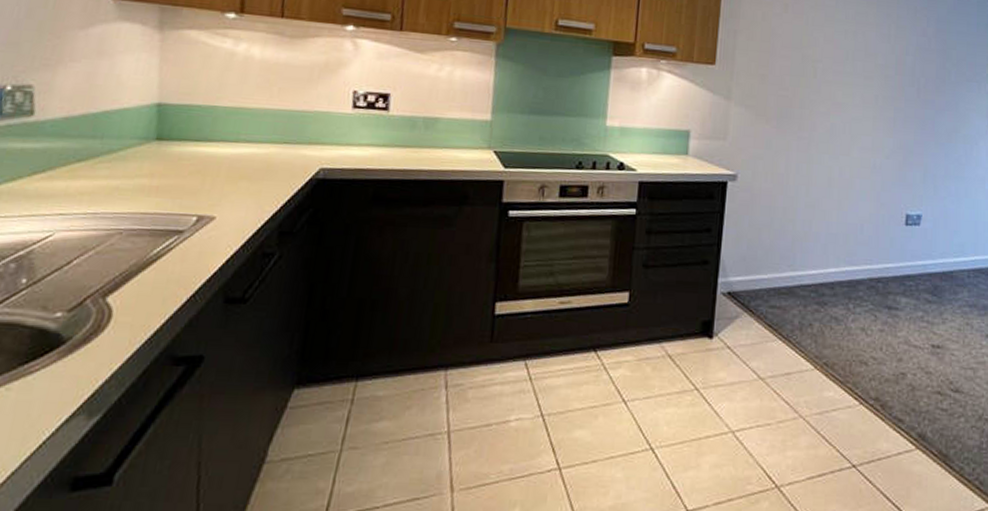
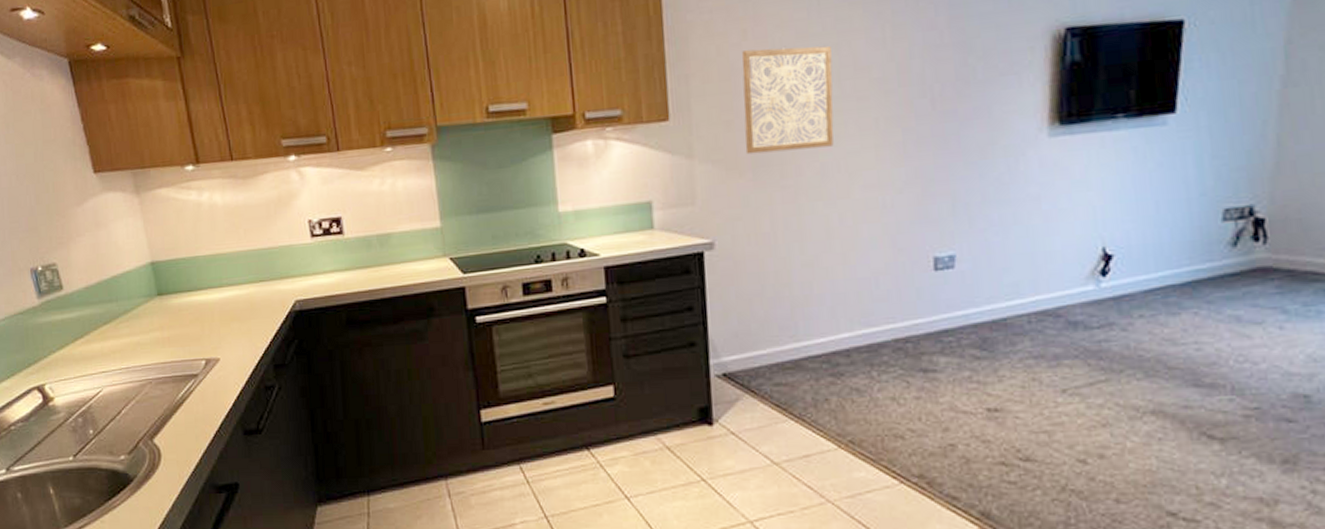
wall art: none [773,21,850,111] -> present [742,45,834,155]

